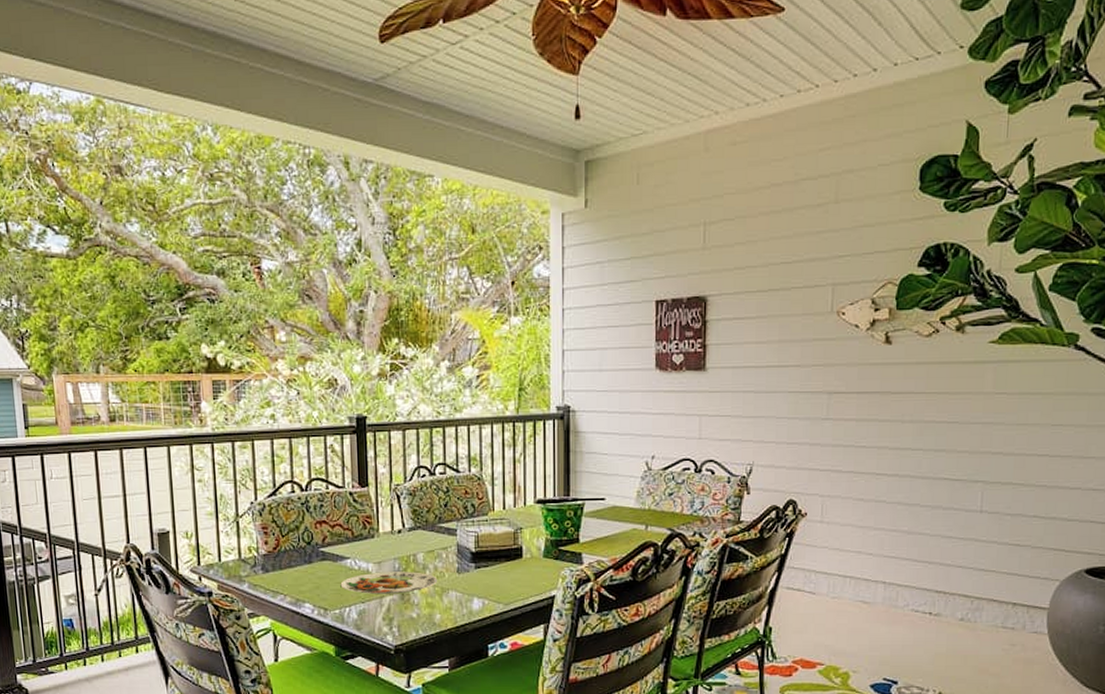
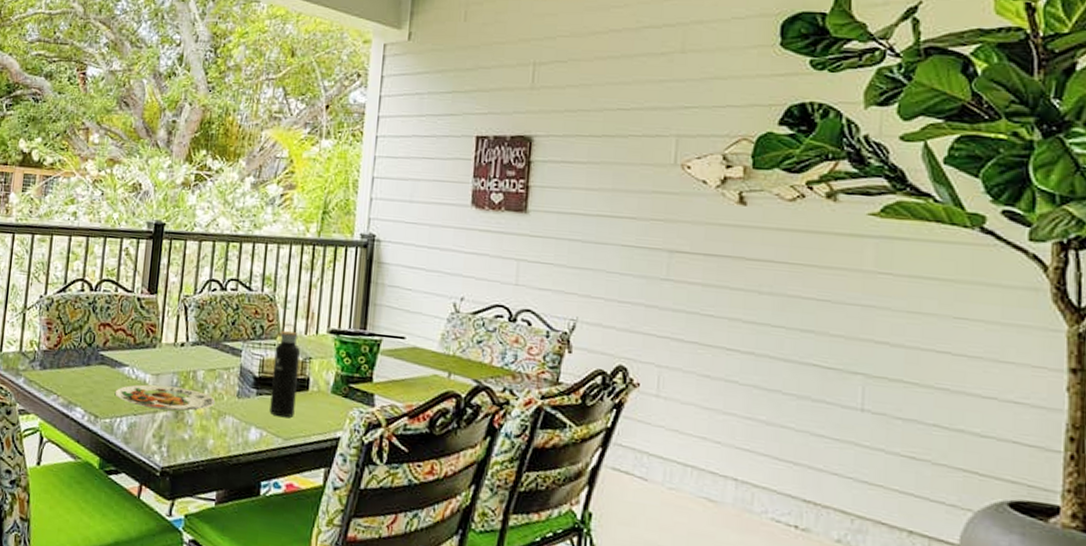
water bottle: none [488,498,512,585] -> present [269,323,300,418]

